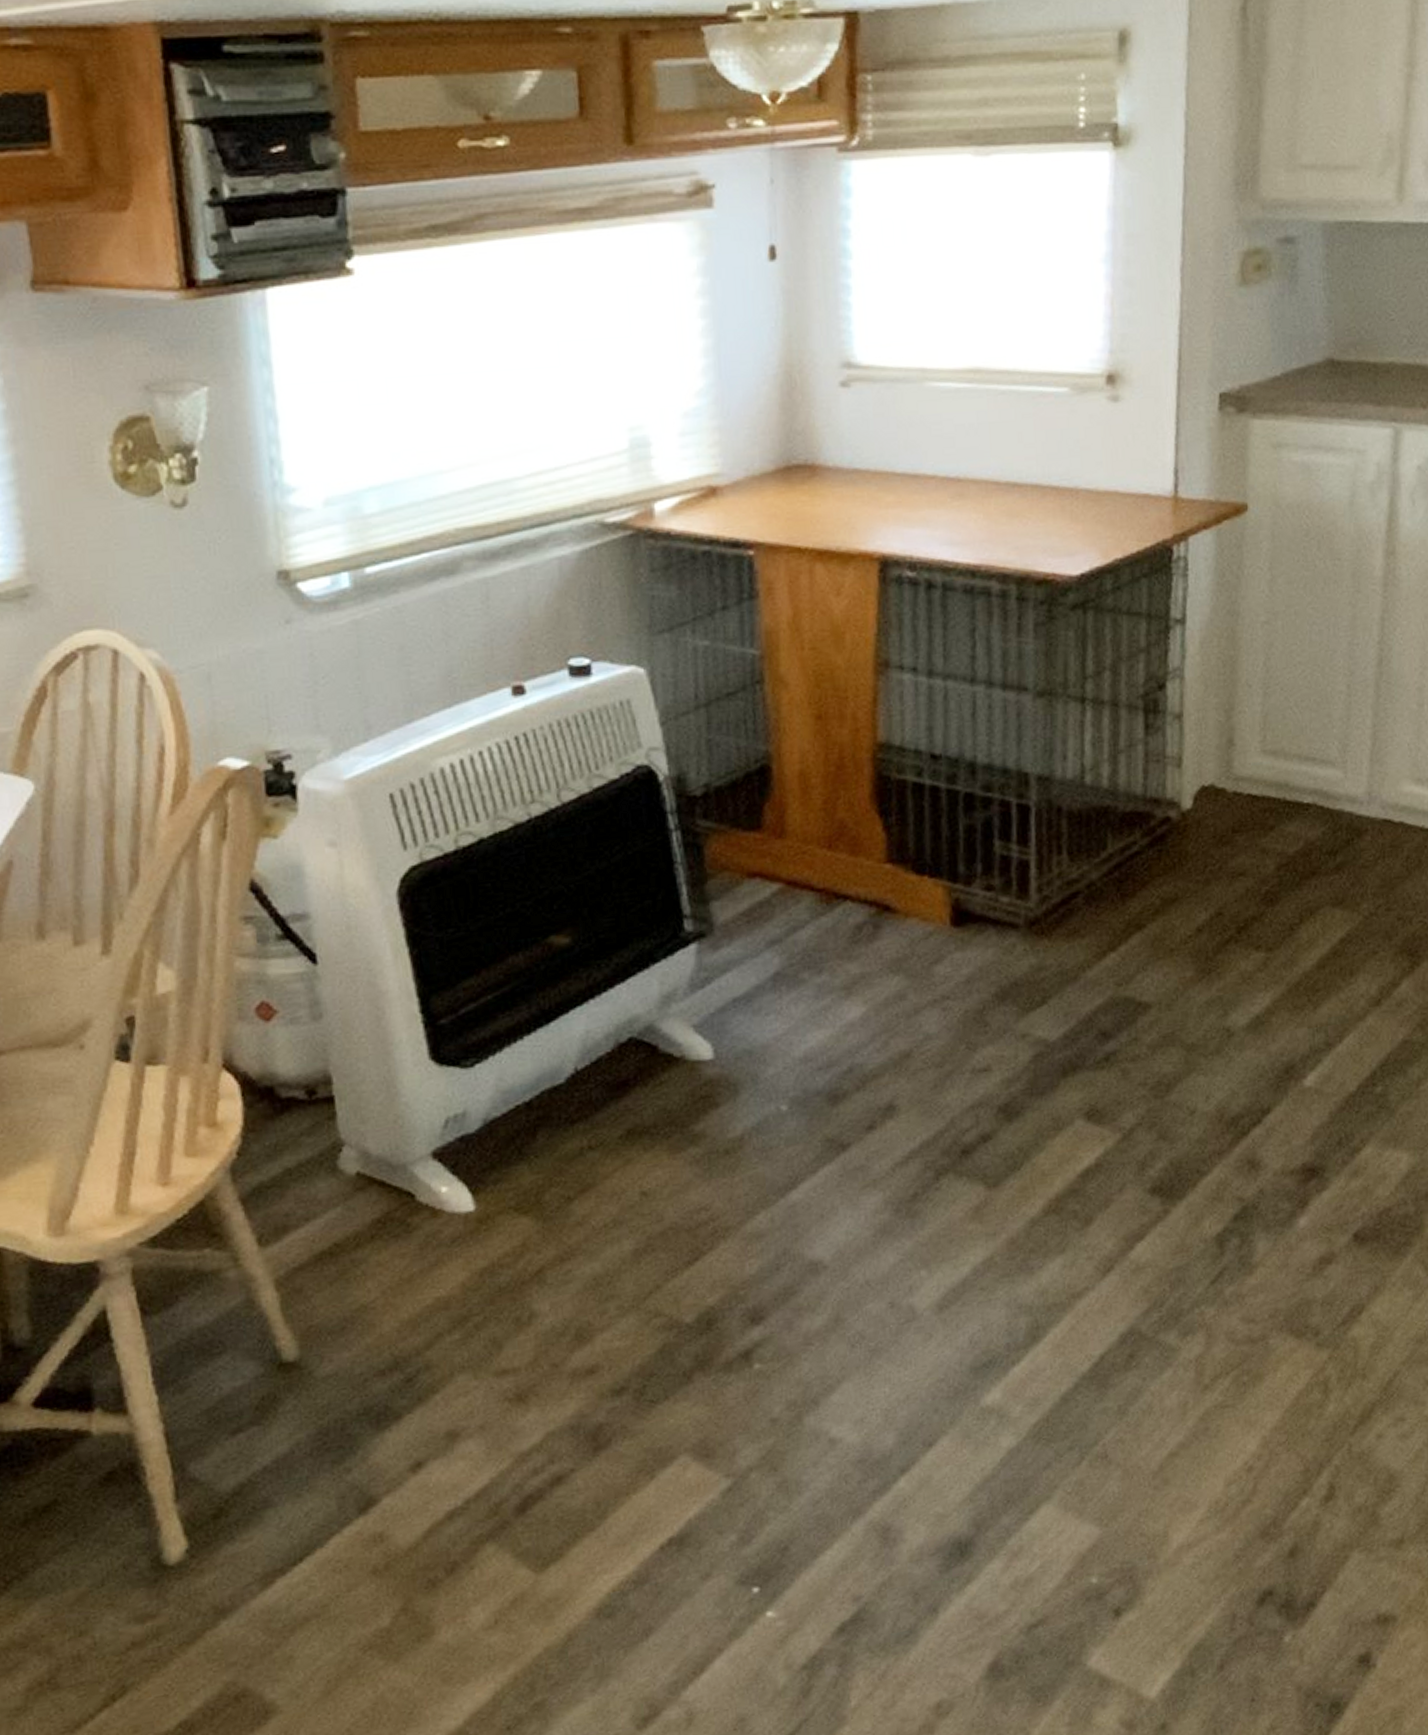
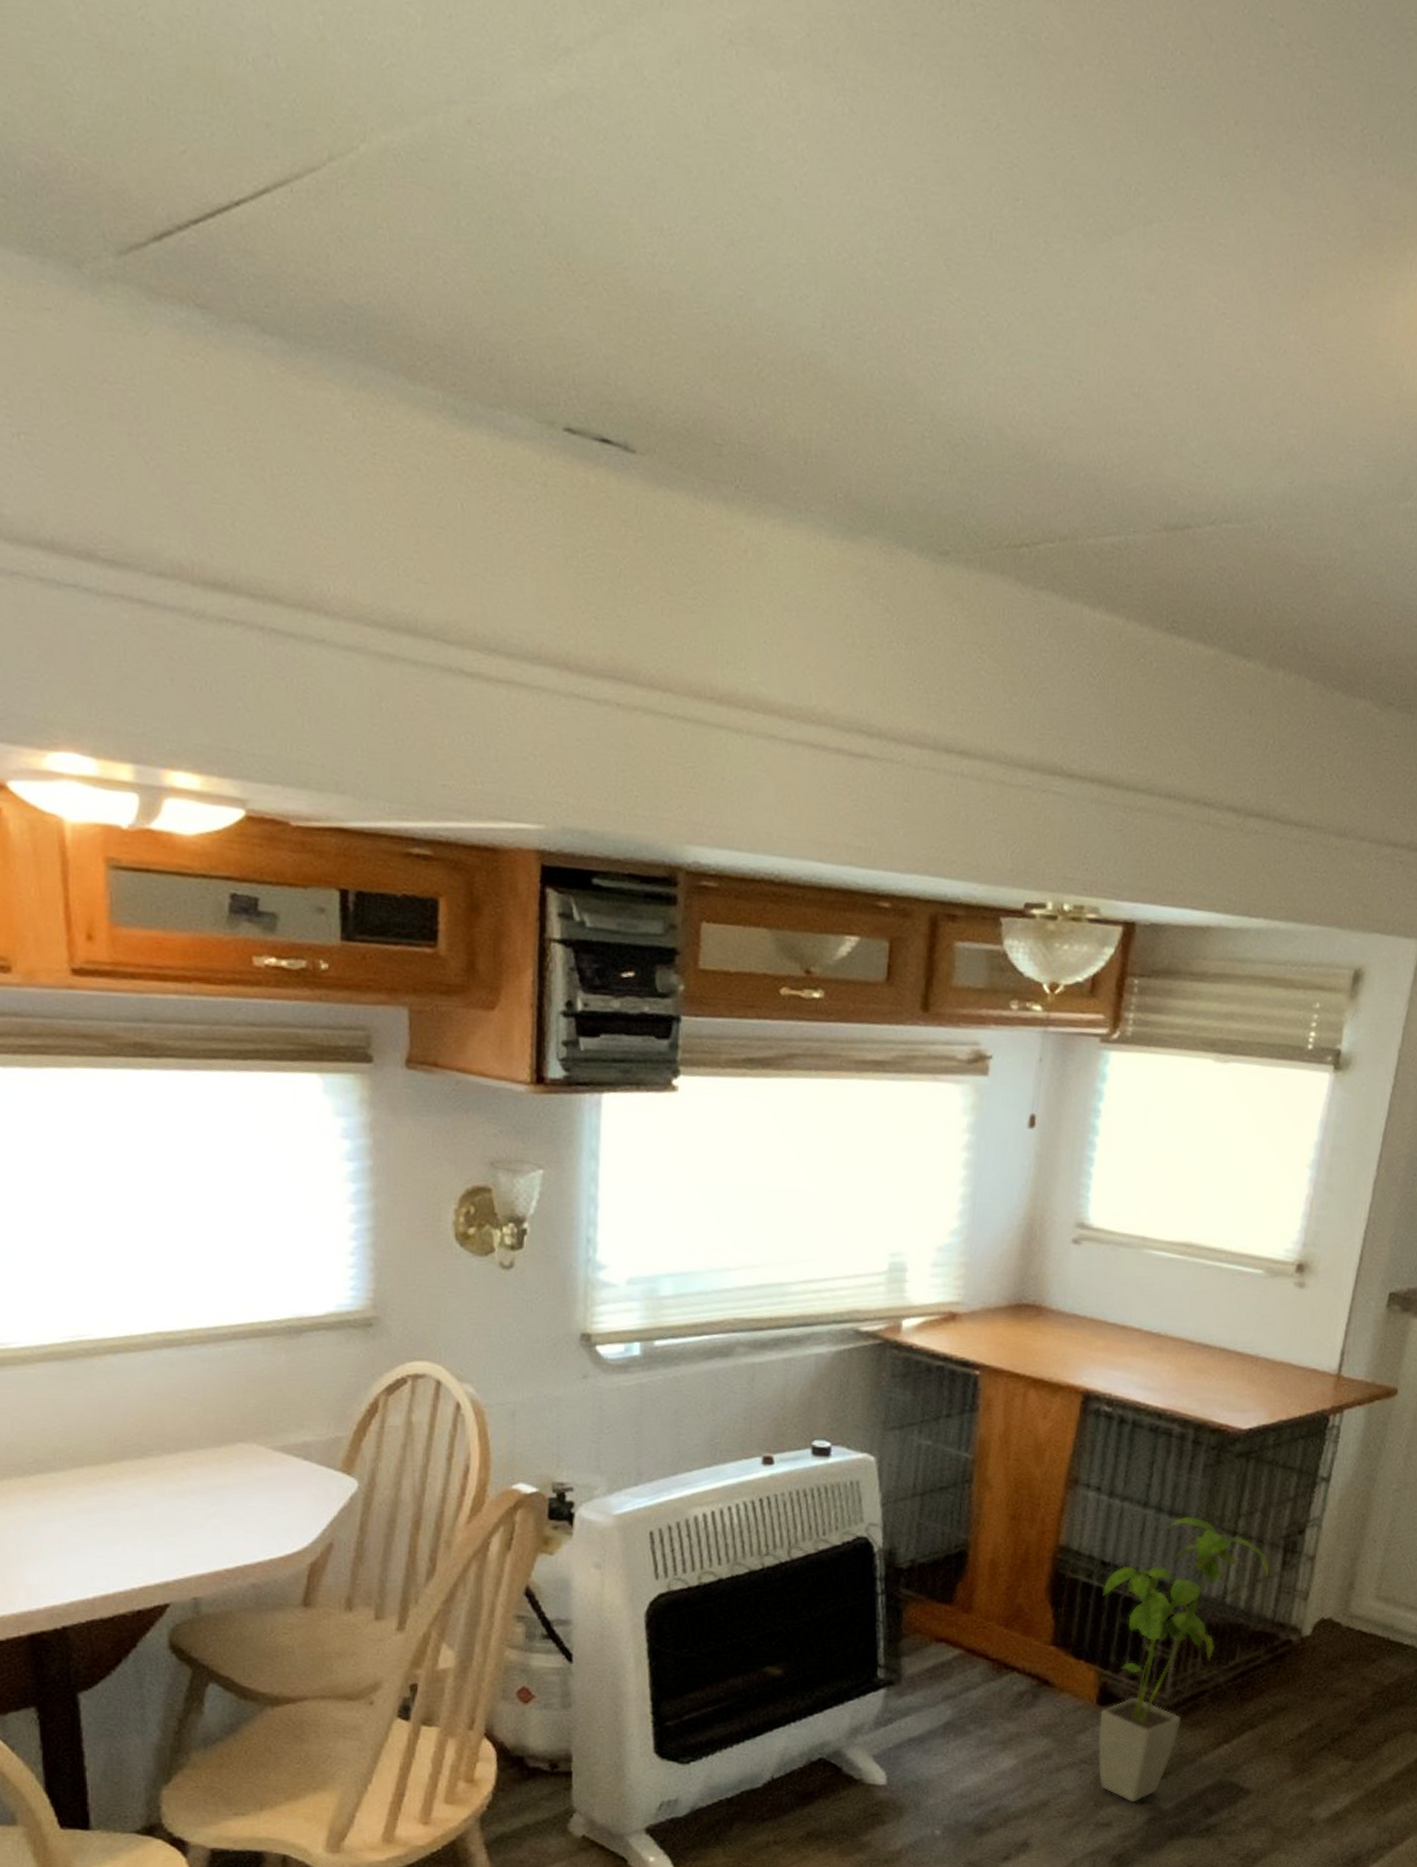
house plant: none [938,686,1131,1040] -> present [1098,1516,1270,1803]

